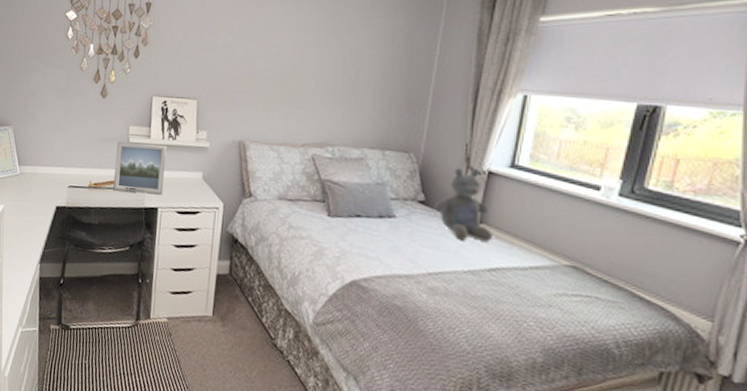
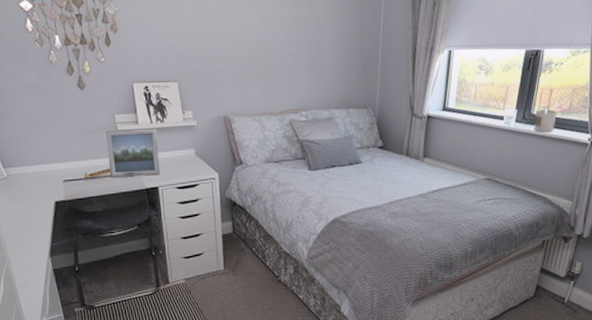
stuffed bear: present [434,168,493,242] -> none [390,115,434,173]
candle: none [648,182,686,218] -> present [534,107,557,133]

